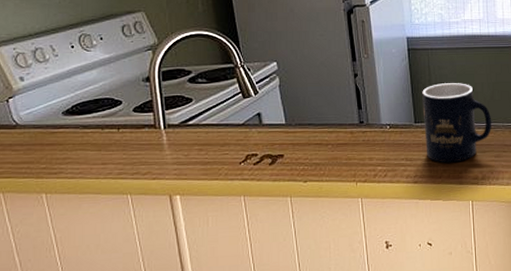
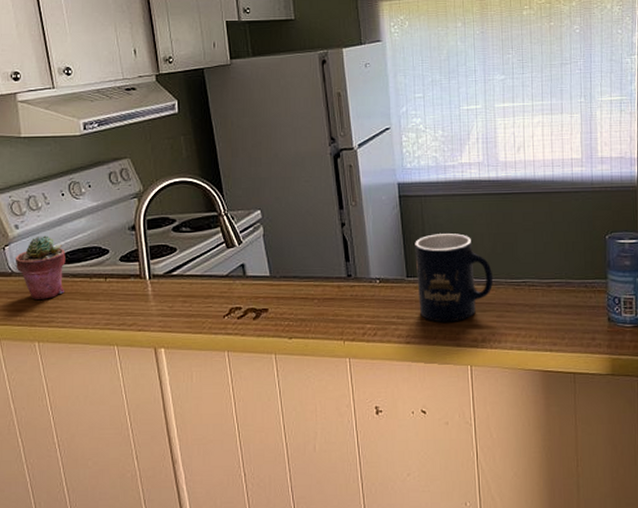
potted succulent: none [19,87,76,151] -> present [15,235,66,299]

